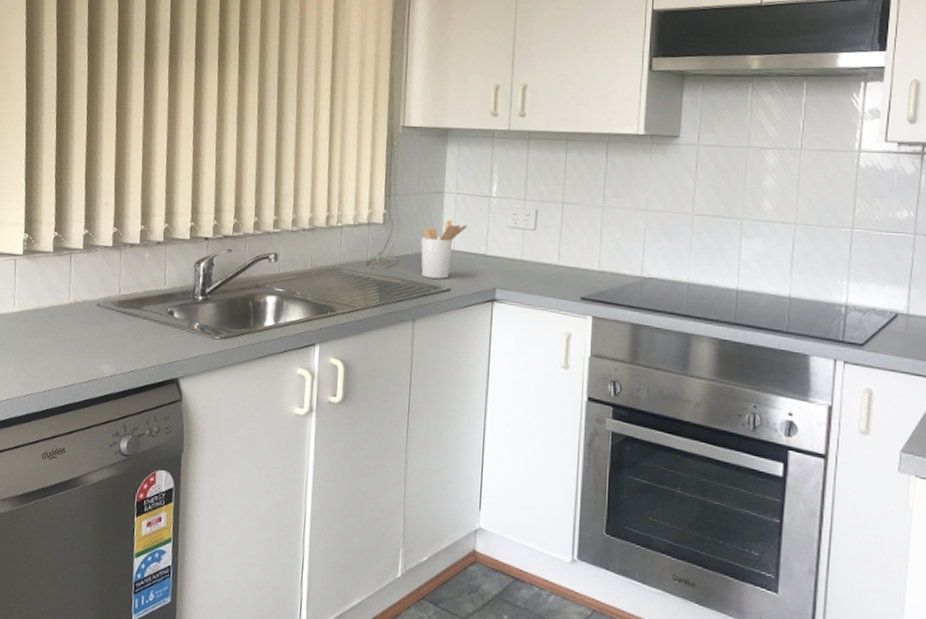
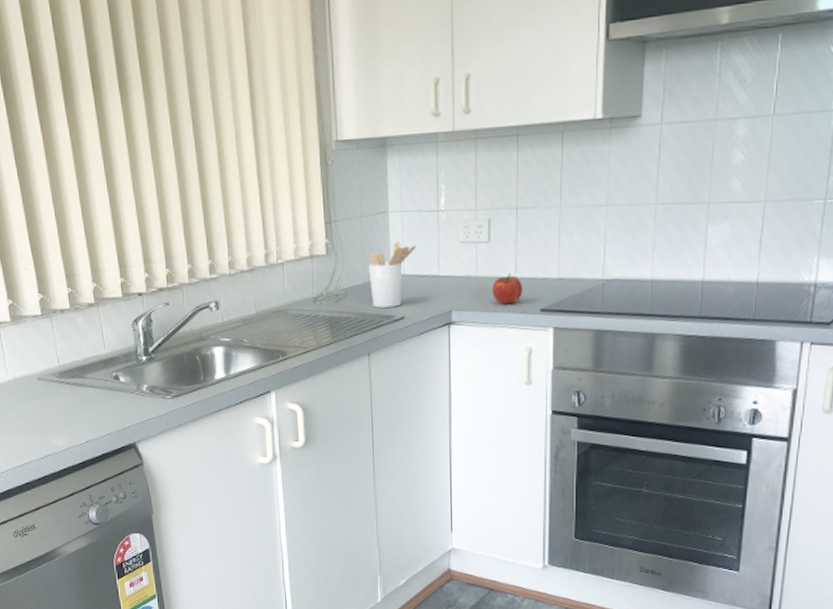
fruit: none [535,261,565,290] -> present [492,274,522,305]

